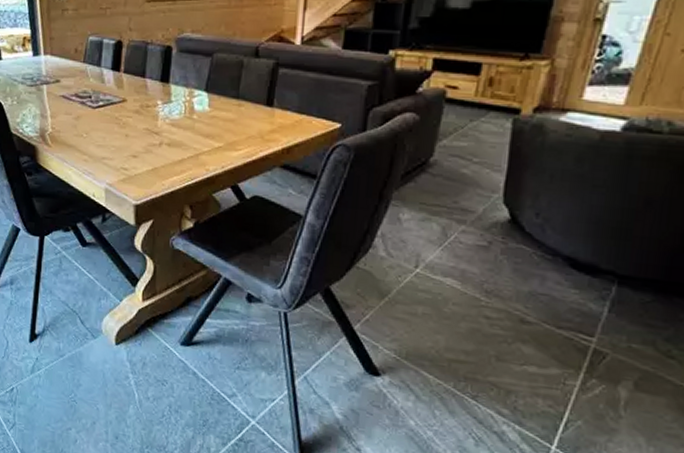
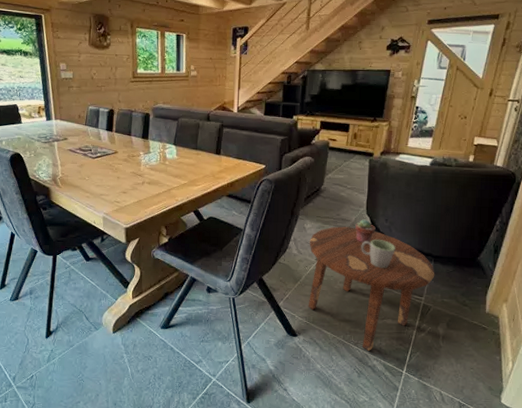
side table: none [399,219,619,410] -> present [308,226,435,351]
potted succulent: none [483,211,518,248] -> present [355,219,376,243]
mug: none [491,242,550,289] -> present [361,239,395,269]

